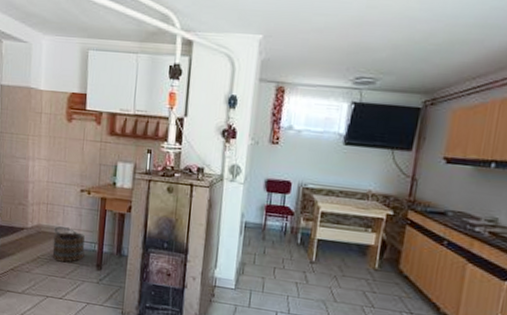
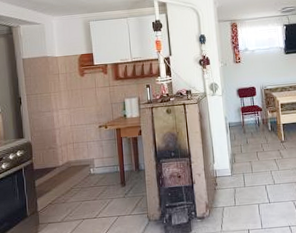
bucket: present [52,226,86,263] -> none [81,158,110,188]

